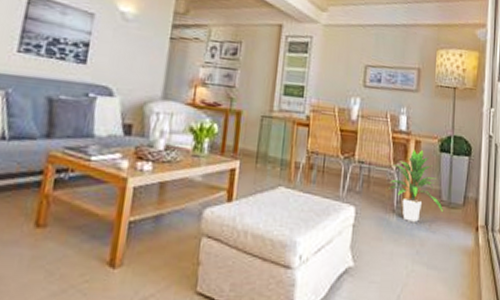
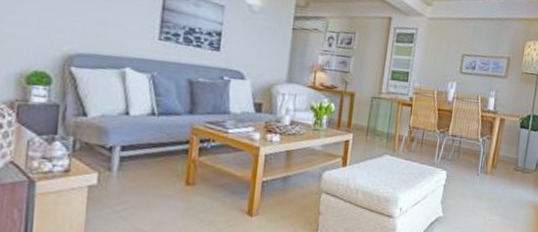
indoor plant: present [387,149,443,222] -> none [474,126,518,183]

